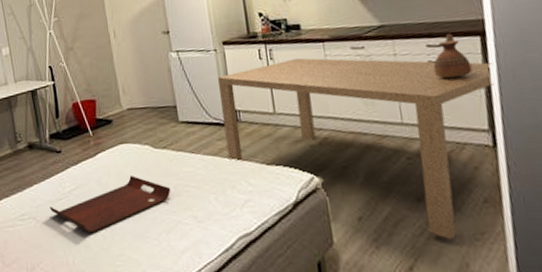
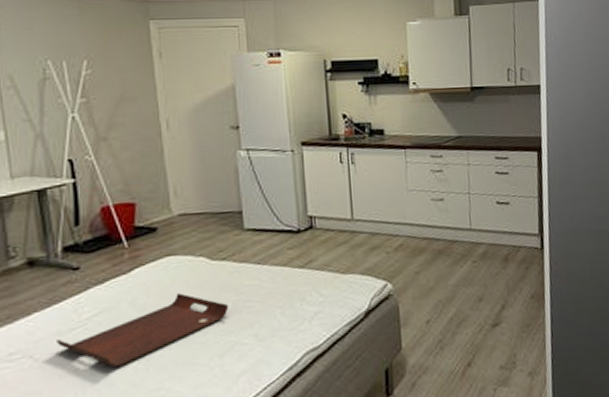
dining table: present [218,58,495,239] -> none [294,163,545,334]
ceramic jug: present [433,33,472,79] -> none [499,147,529,188]

